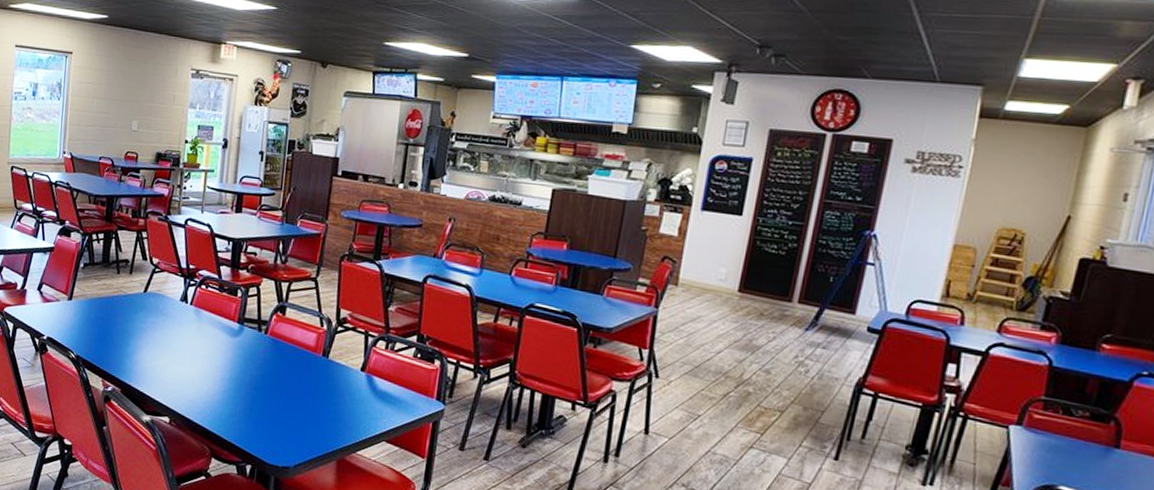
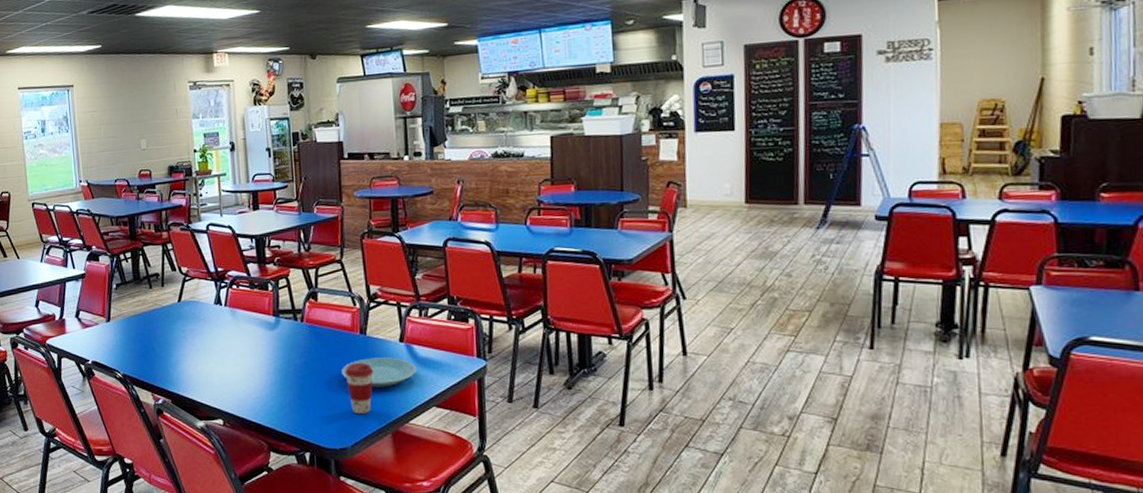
plate: none [297,381,373,414] -> present [342,357,416,388]
coffee cup: none [300,384,330,437] -> present [344,362,374,415]

